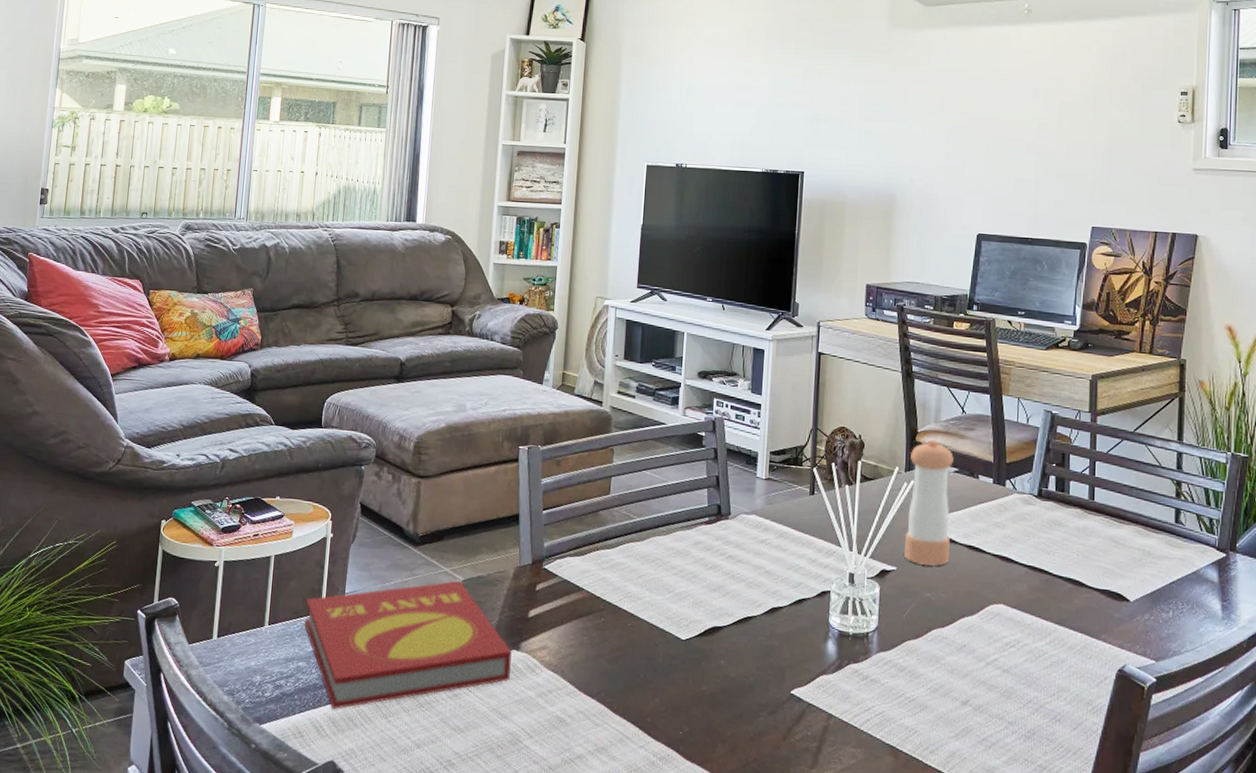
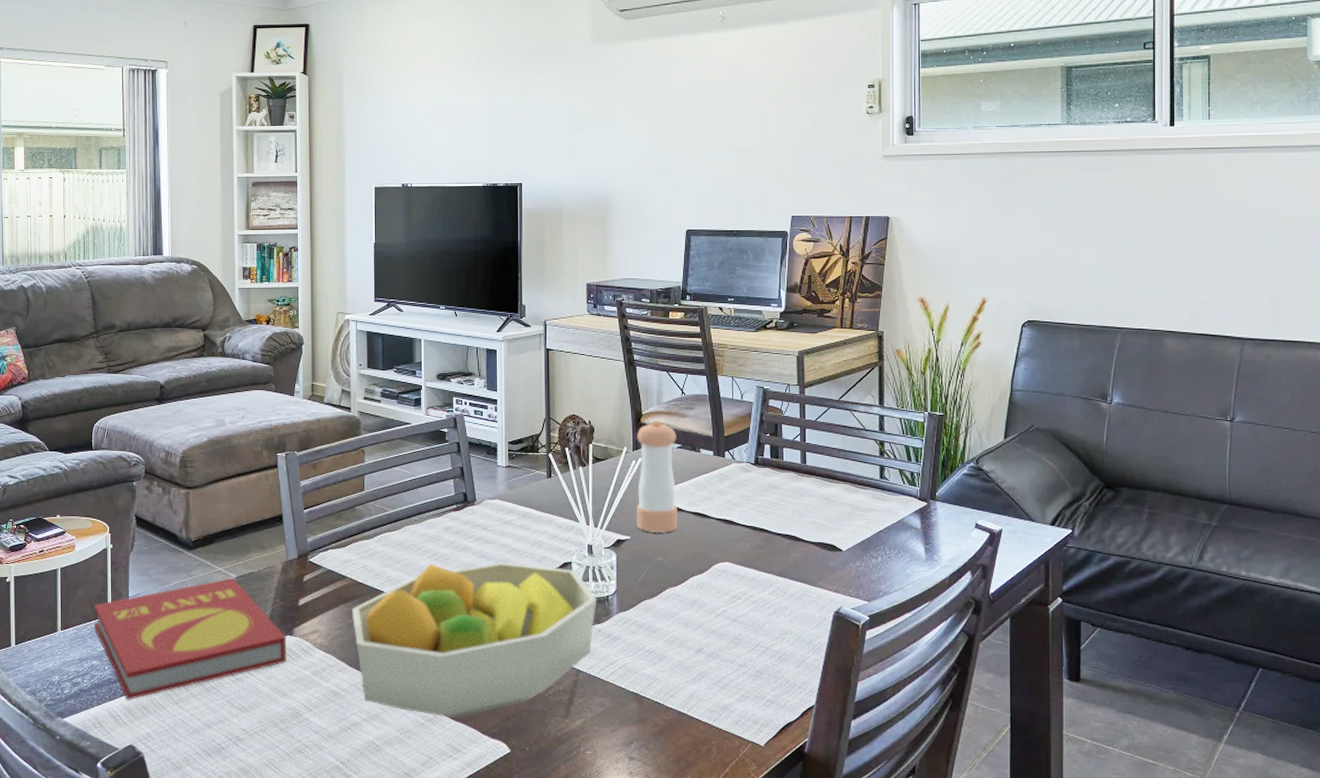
fruit bowl: none [585,581,856,759] -> present [351,562,597,719]

